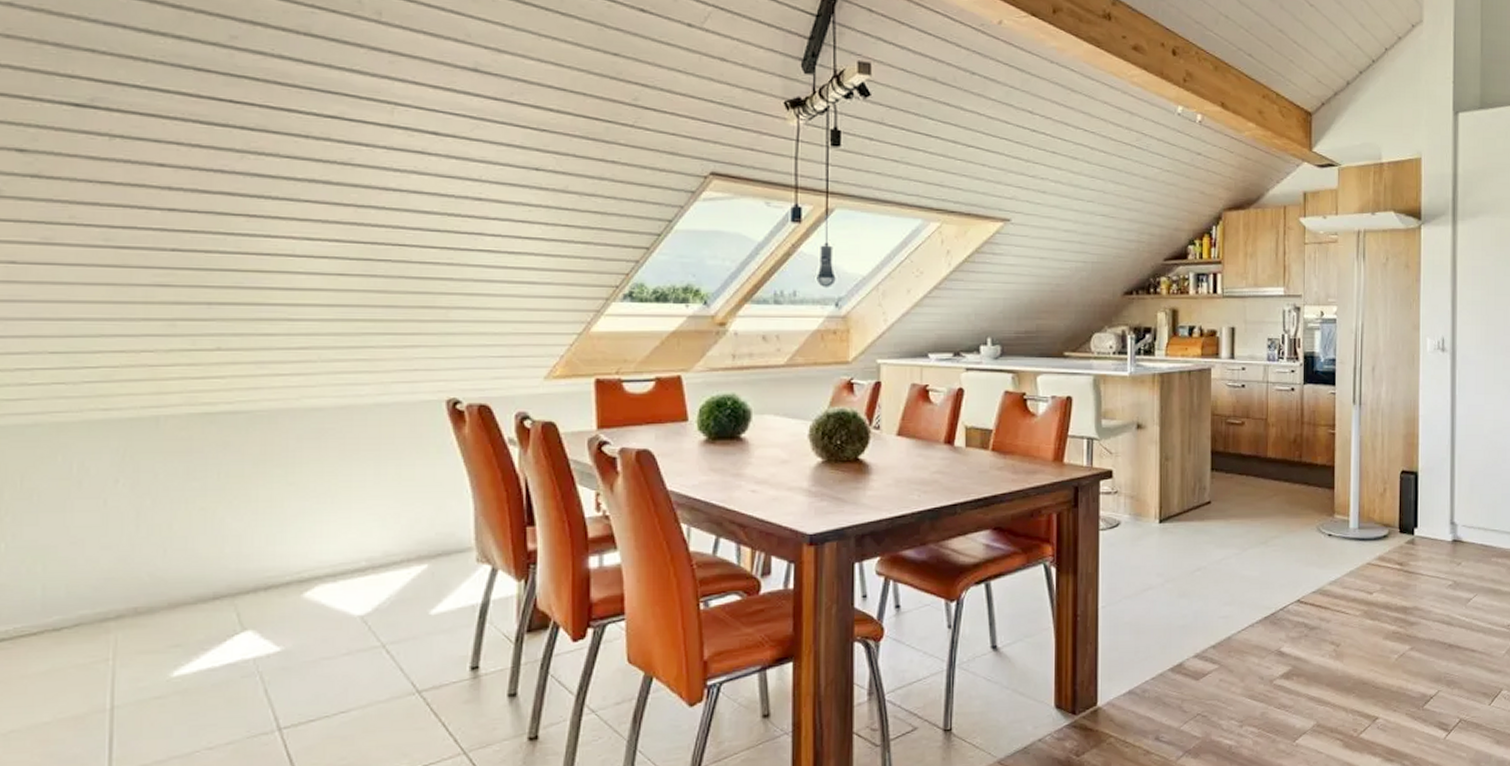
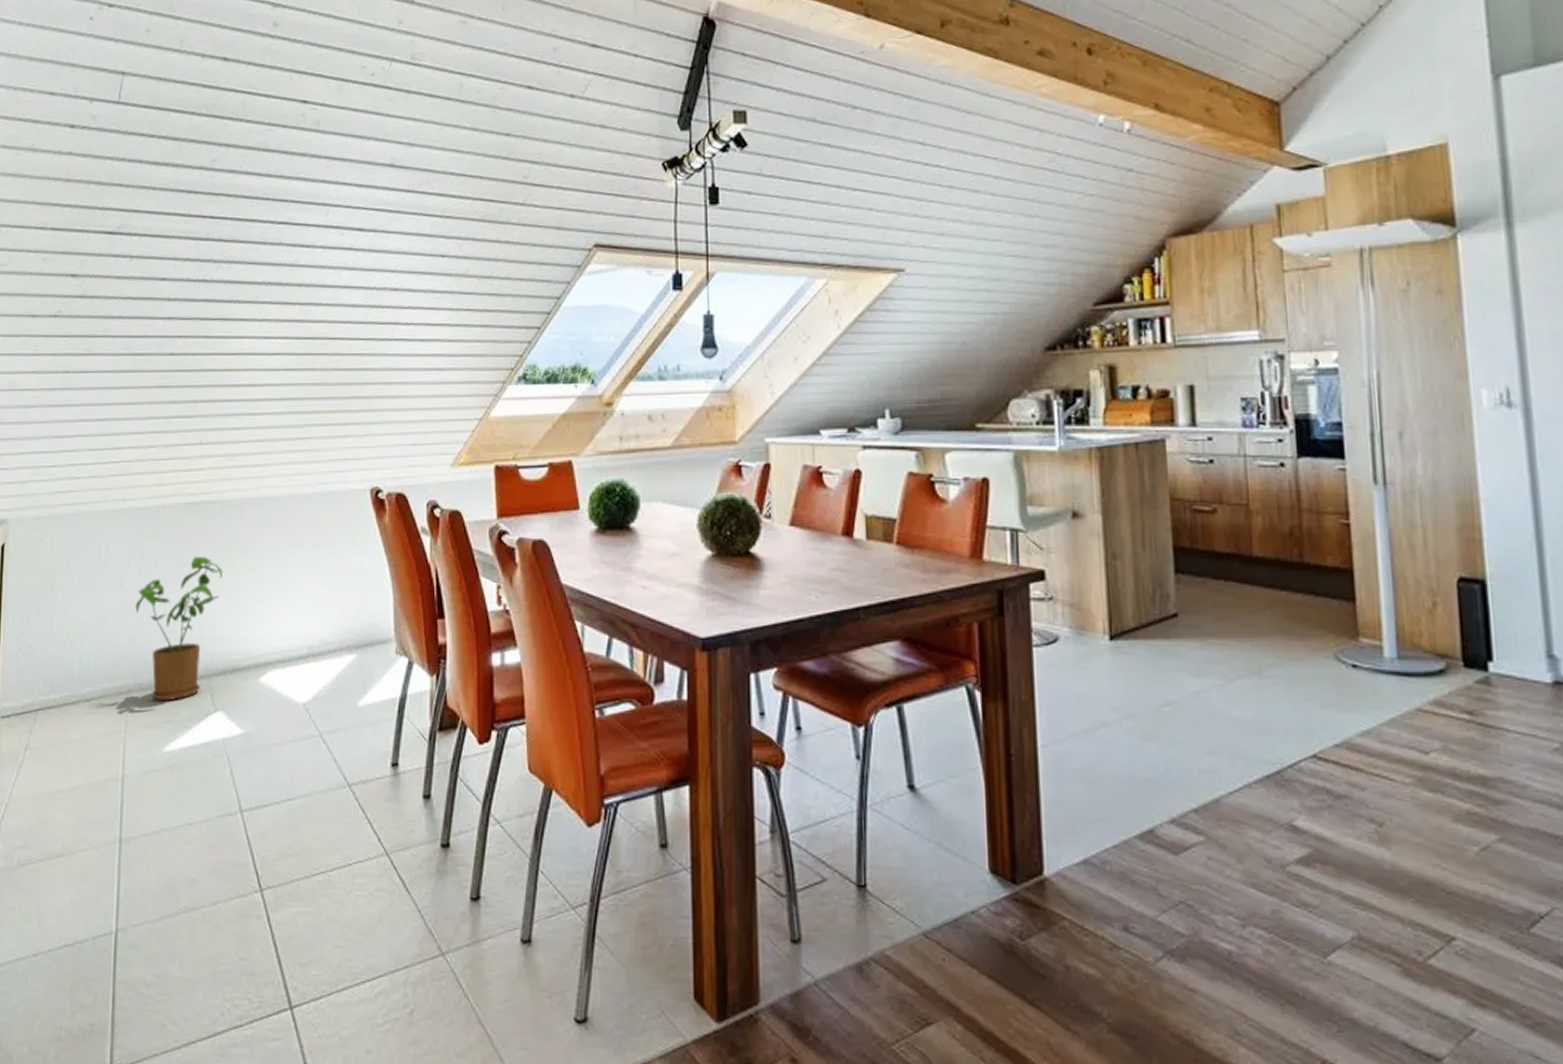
house plant: none [126,470,252,625] -> present [135,557,223,701]

